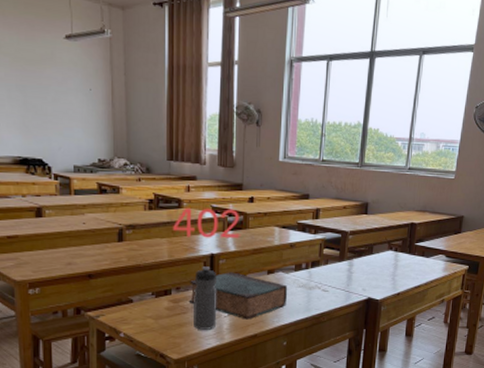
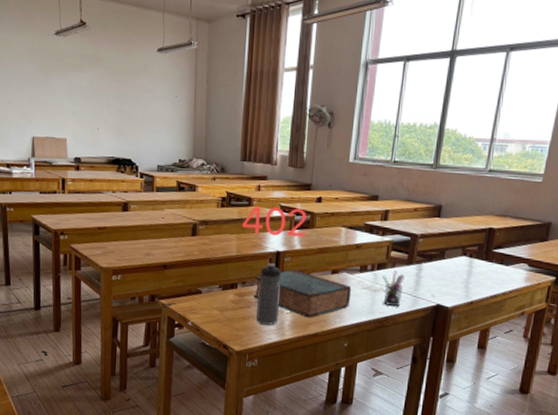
pen holder: none [317,267,337,303] -> present [382,270,405,307]

